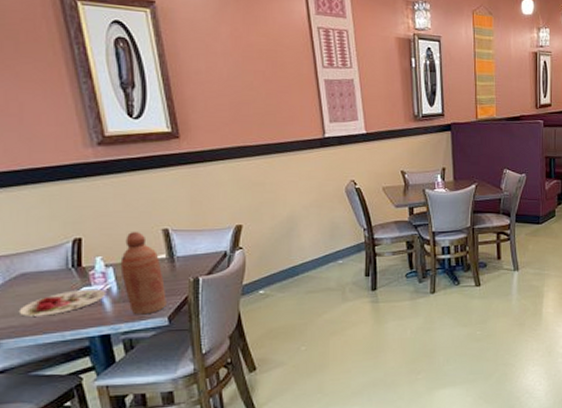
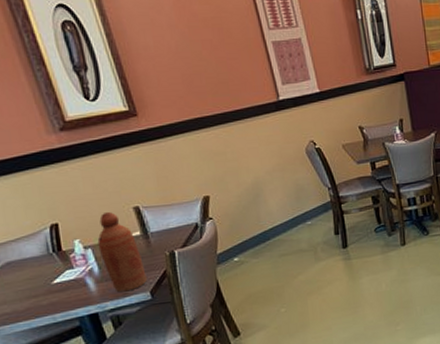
plate: present [18,288,106,316] -> none [9,270,89,303]

